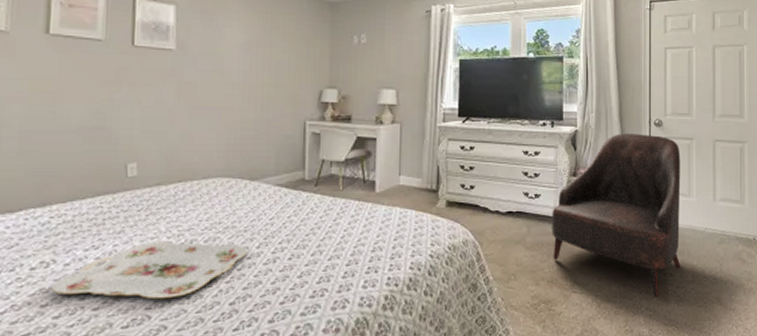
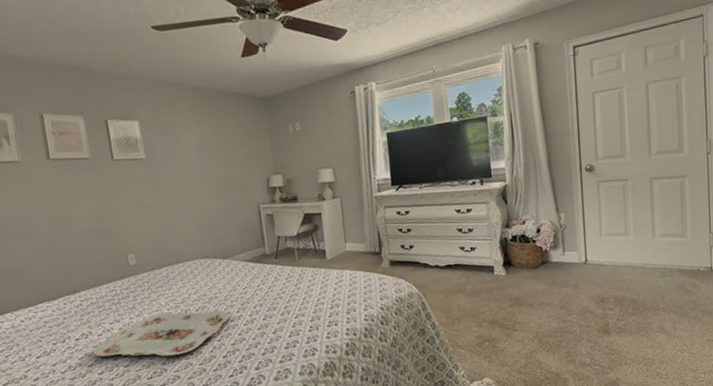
armchair: present [552,134,681,298] -> none [488,180,621,330]

